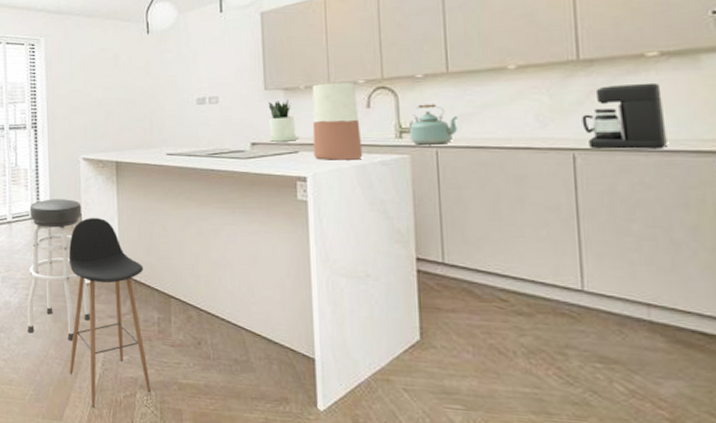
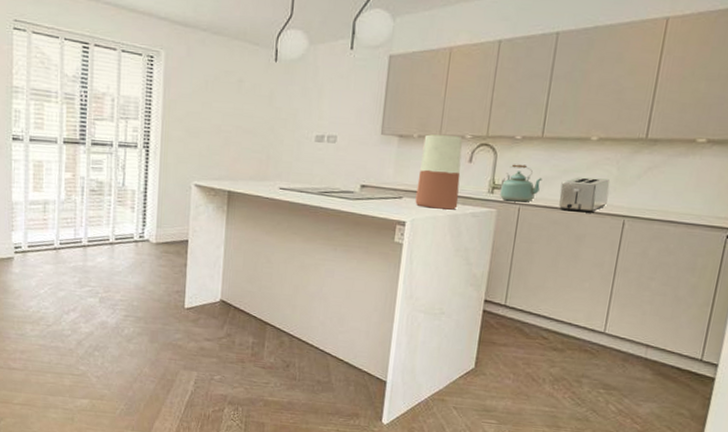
bar stool: present [27,199,90,340] -> none [123,223,189,360]
bar stool: present [68,217,151,408] -> none [162,244,244,421]
planter: present [268,99,299,142] -> none [377,146,405,187]
toaster: none [482,109,546,150] -> present [559,177,610,213]
coffee maker: present [582,82,667,151] -> none [636,164,700,223]

